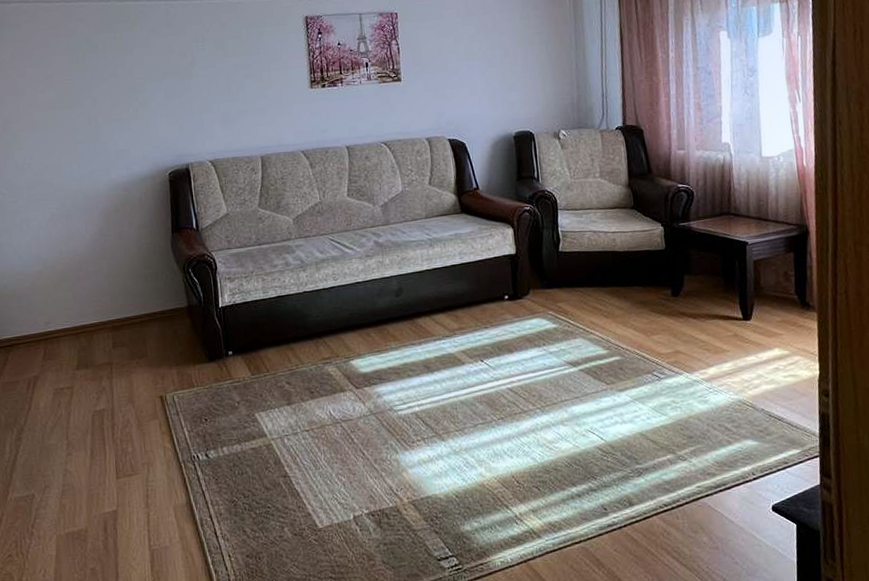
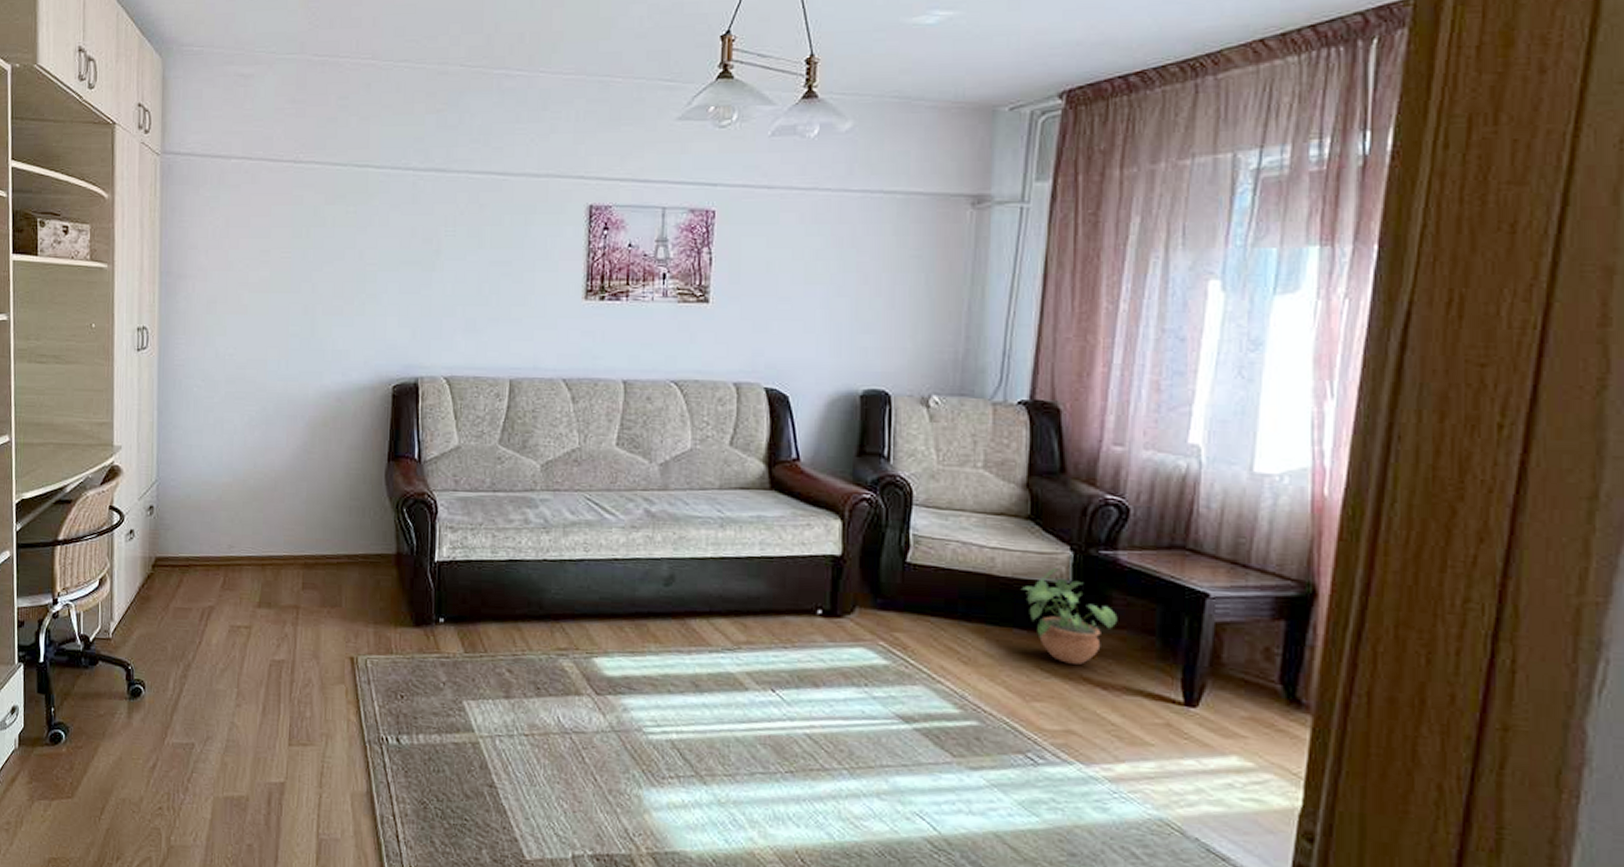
potted plant: none [634,240,697,305] -> present [1020,568,1118,665]

